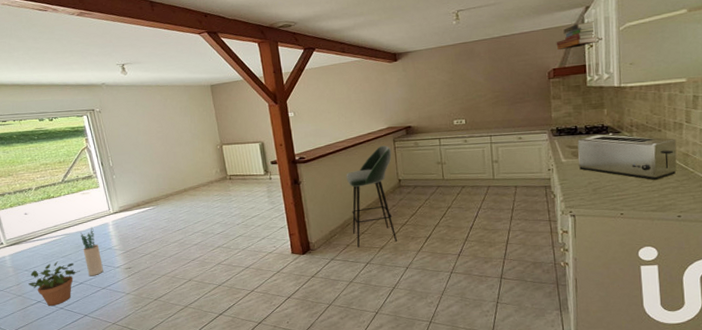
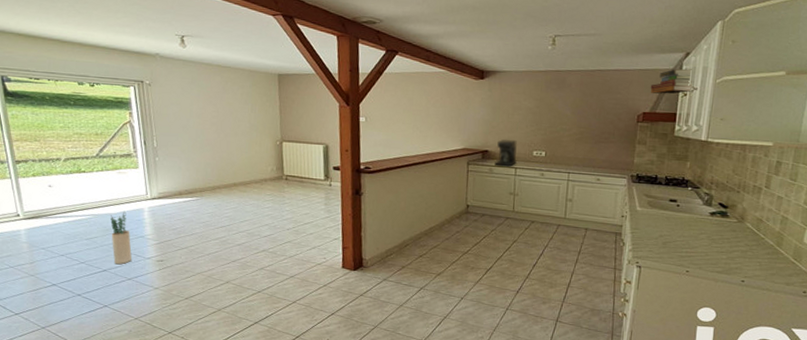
potted plant: present [28,261,80,306] -> none [44,243,105,291]
bar stool: present [346,145,398,248] -> none [411,166,464,272]
coffee maker: none [419,112,439,139] -> present [495,139,517,167]
toaster: present [577,134,677,181] -> none [652,187,753,242]

